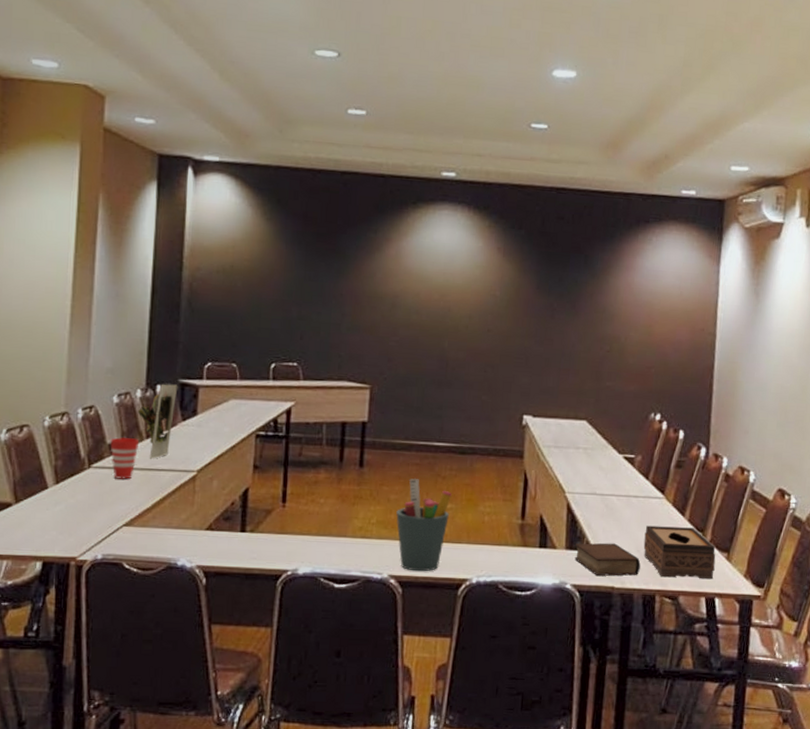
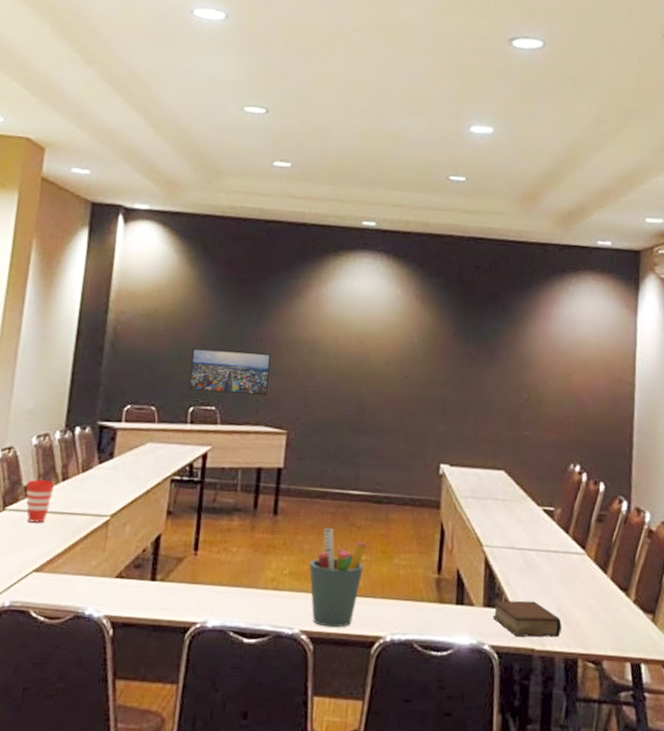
flower arrangement: present [137,383,178,459] -> none [55,425,97,502]
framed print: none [269,303,353,352] -> present [188,347,272,397]
tissue box: present [643,525,716,579] -> none [564,583,641,642]

